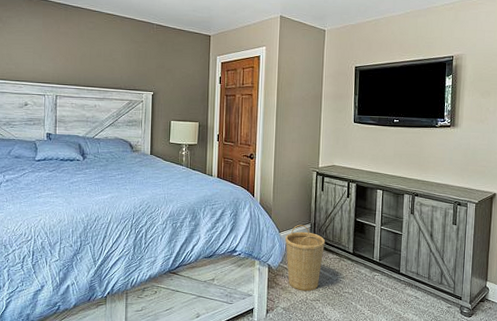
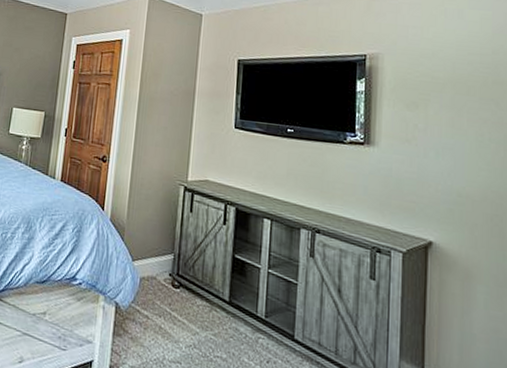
basket: present [285,224,326,292] -> none [140,253,193,348]

